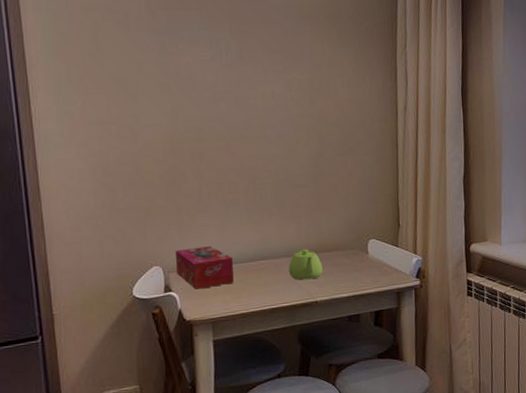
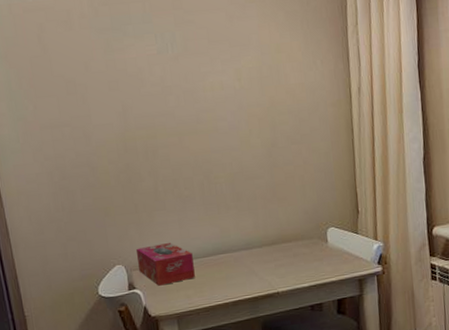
teapot: present [289,249,323,280] -> none [248,240,283,272]

